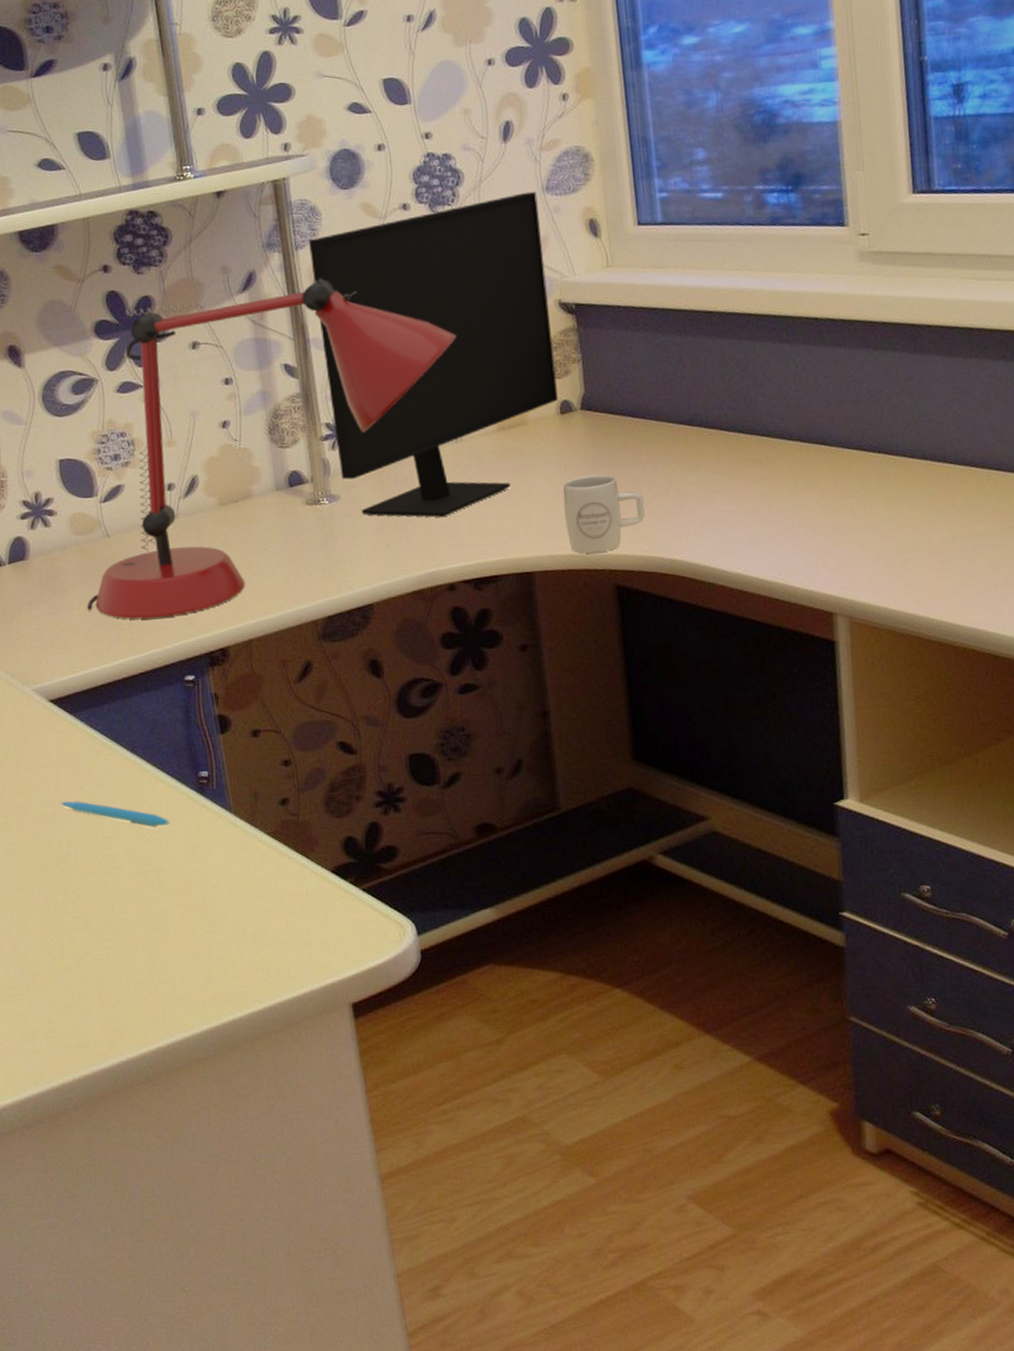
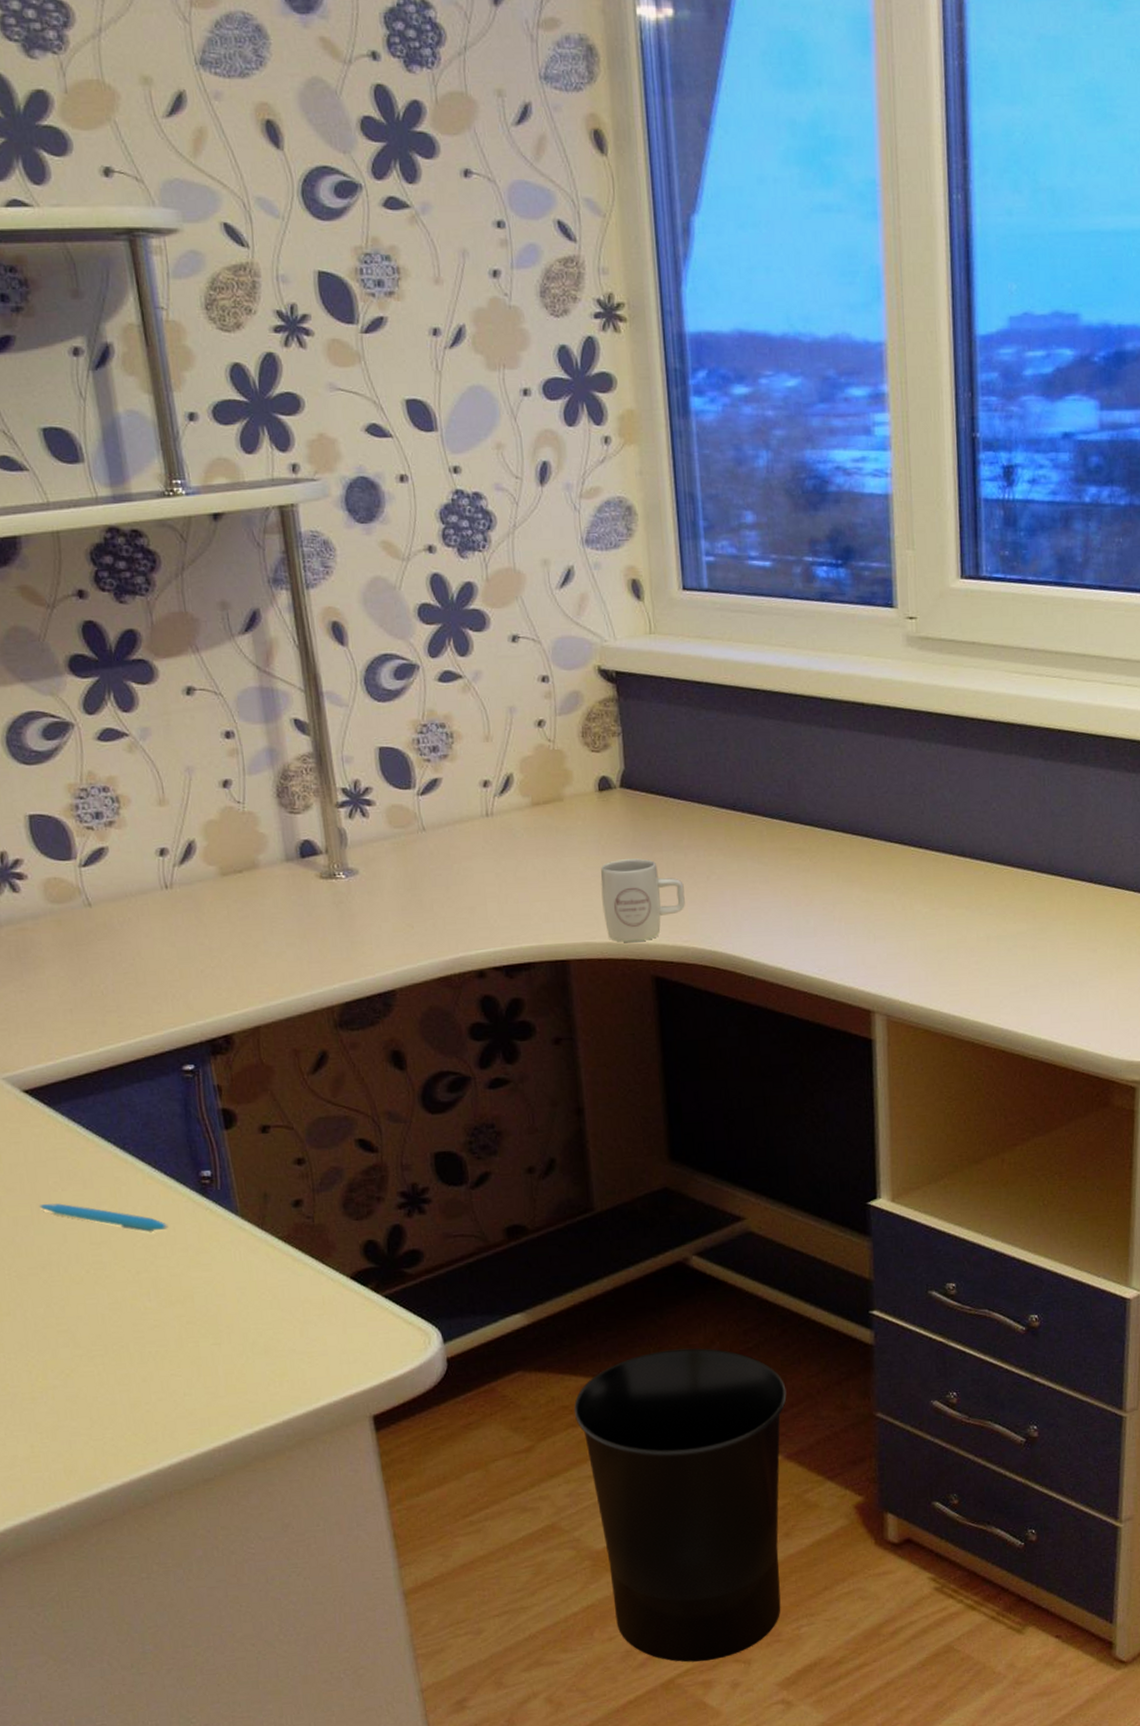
desk lamp: present [87,278,457,619] -> none [66,623,488,1001]
monitor: present [309,191,558,517] -> none [321,543,596,898]
waste bin: none [543,946,756,1265] -> present [574,1348,787,1662]

